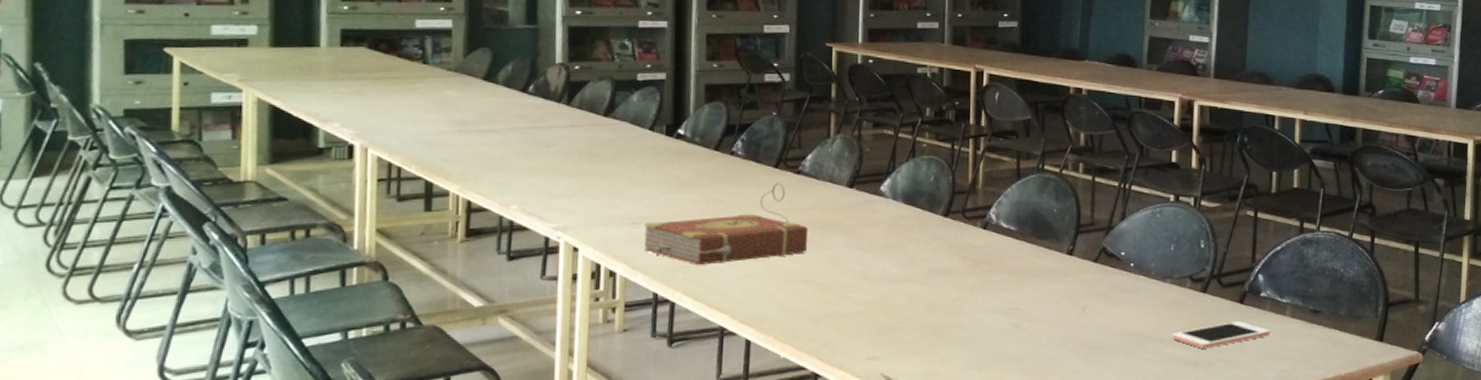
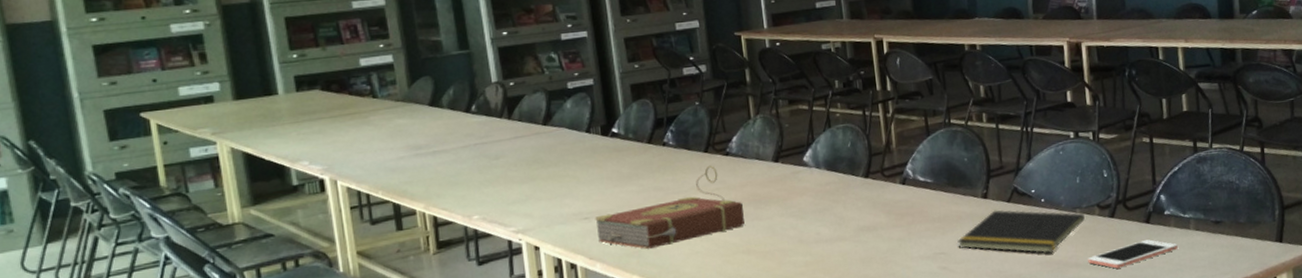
notepad: none [1034,269,1175,323] -> present [957,210,1085,253]

